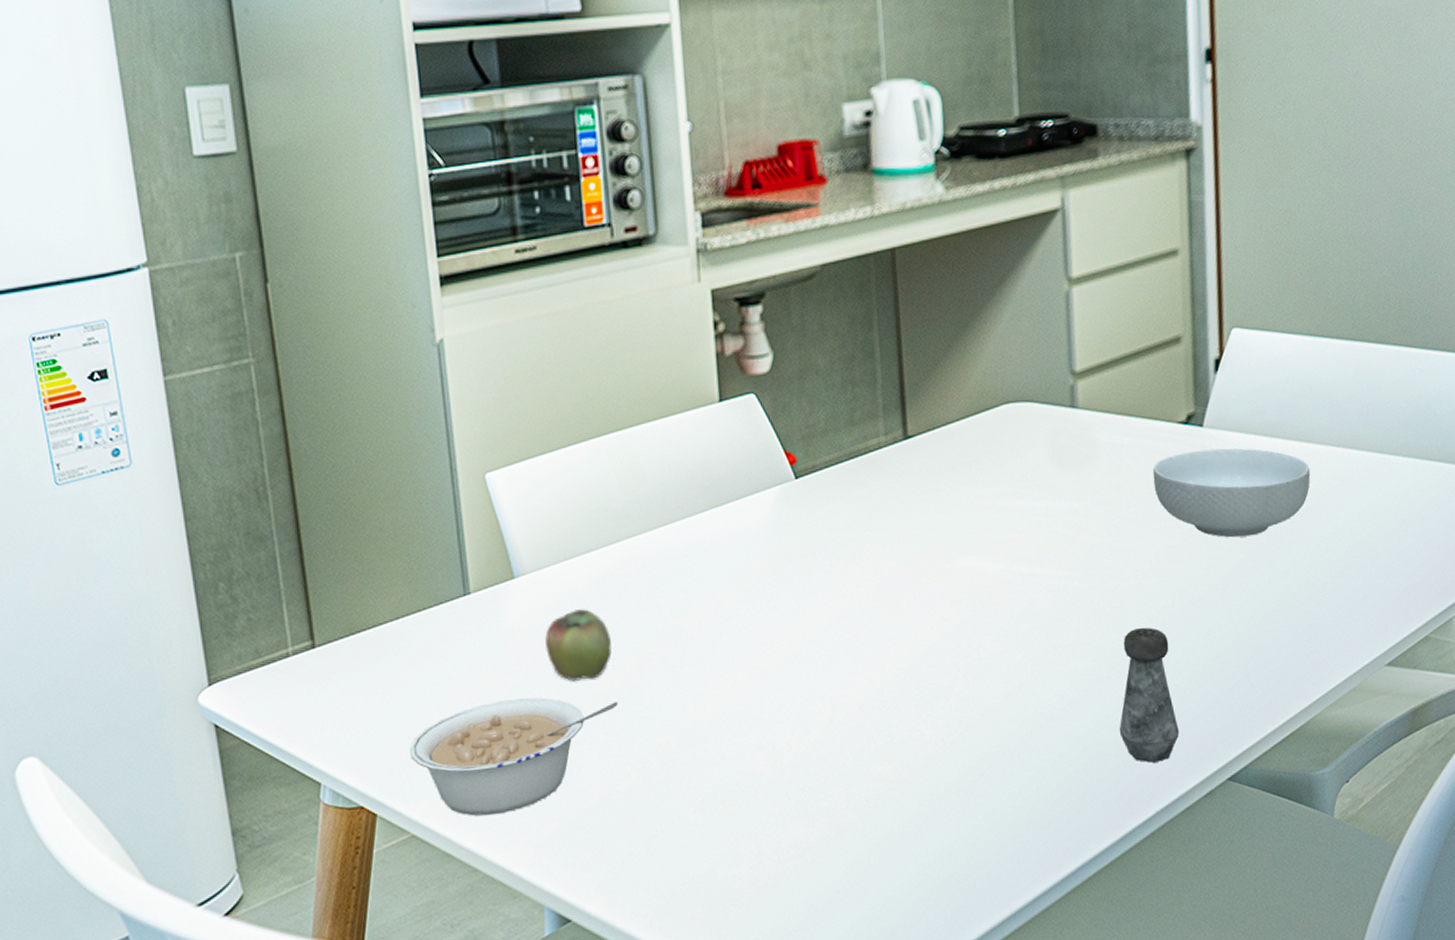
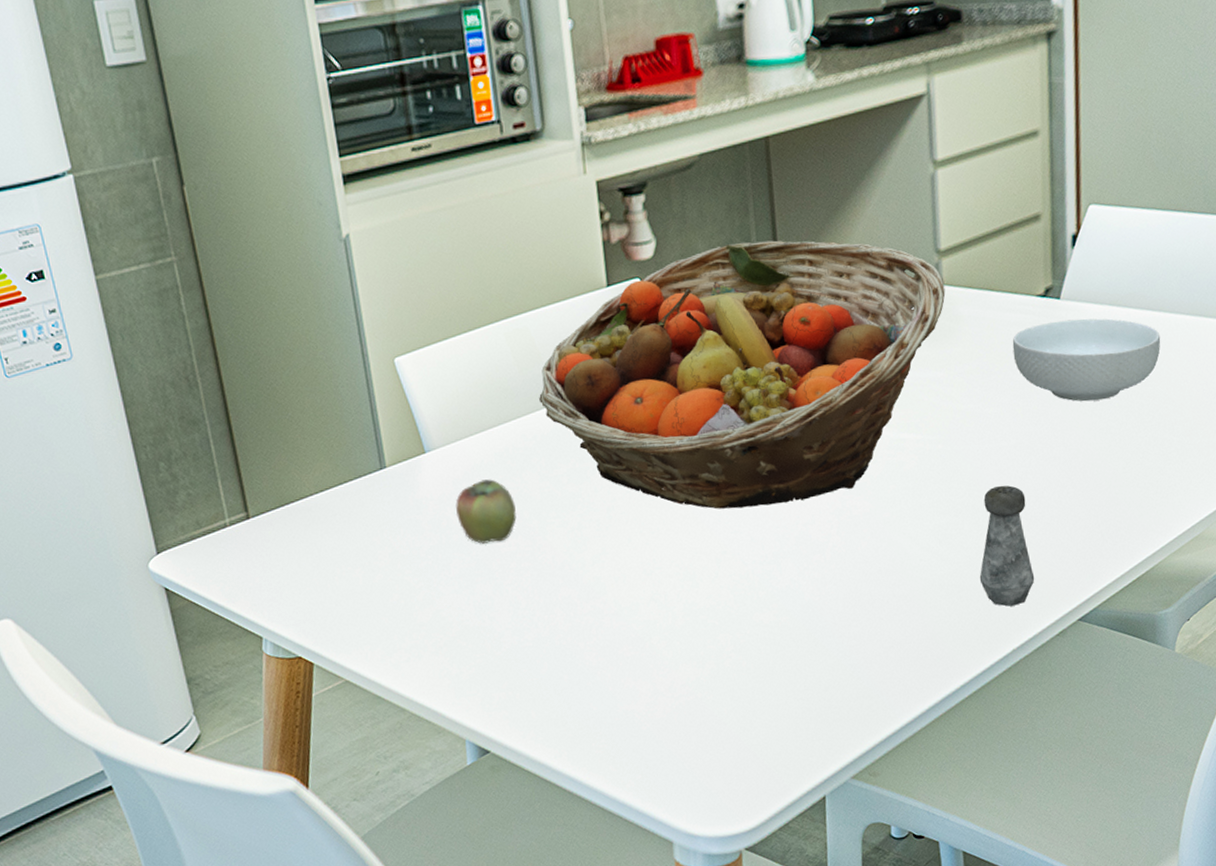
legume: present [410,697,618,816] -> none [339,558,524,663]
fruit basket: none [642,357,1081,648] -> present [539,240,946,509]

